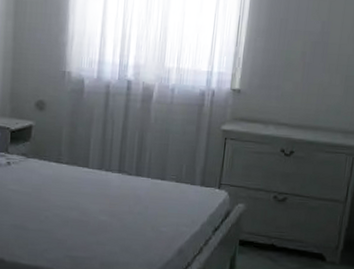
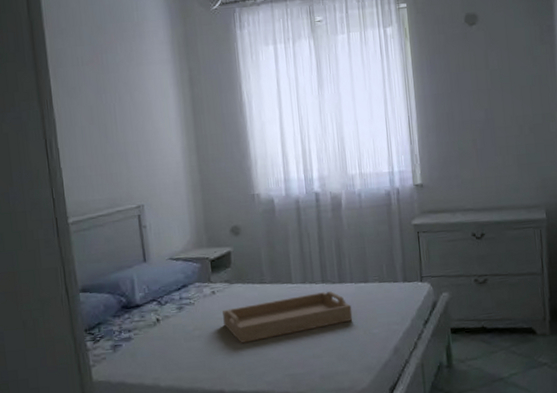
serving tray: none [14,181,144,218] -> present [223,291,353,343]

